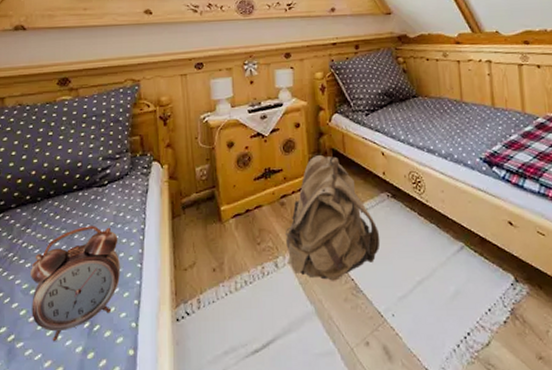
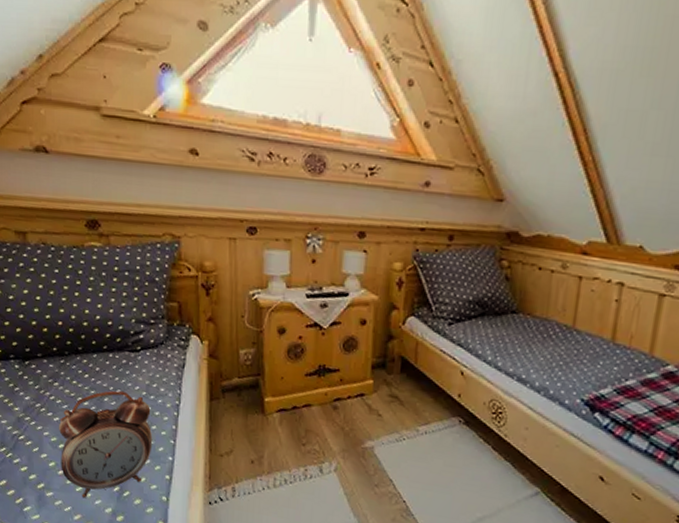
backpack: present [285,155,380,281] -> none [334,361,443,499]

